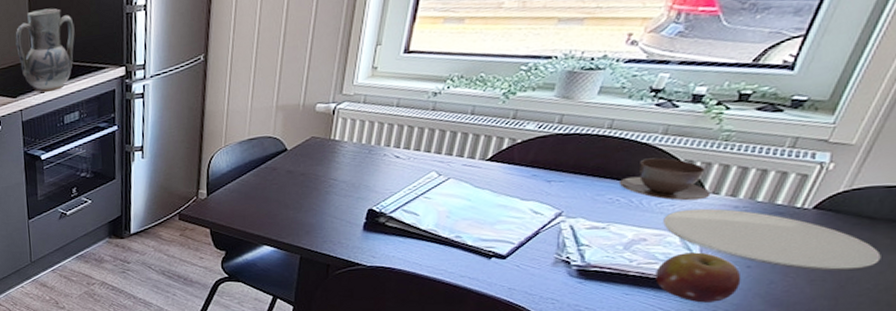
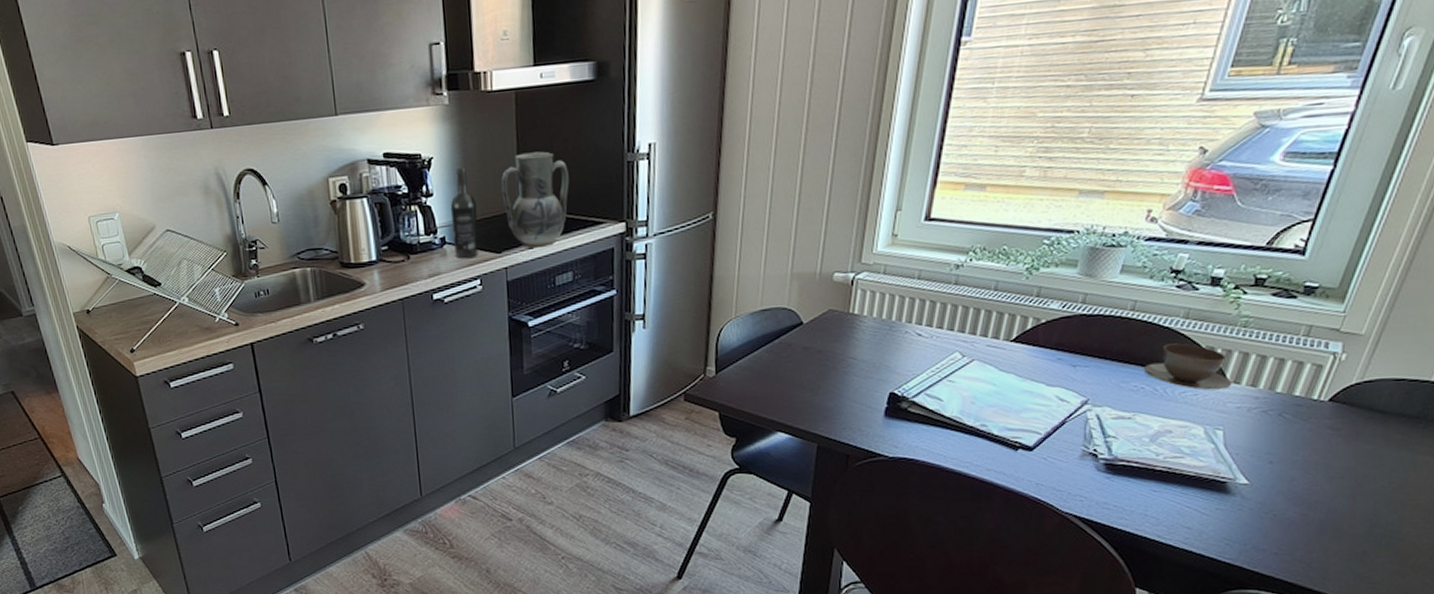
fruit: present [655,252,742,303] -> none [1182,445,1264,501]
plate: present [663,208,881,271] -> none [1188,398,1393,468]

